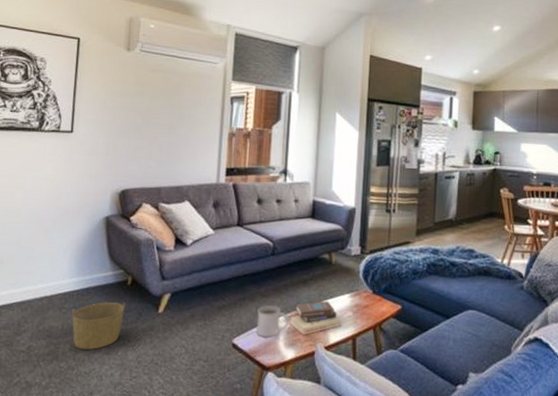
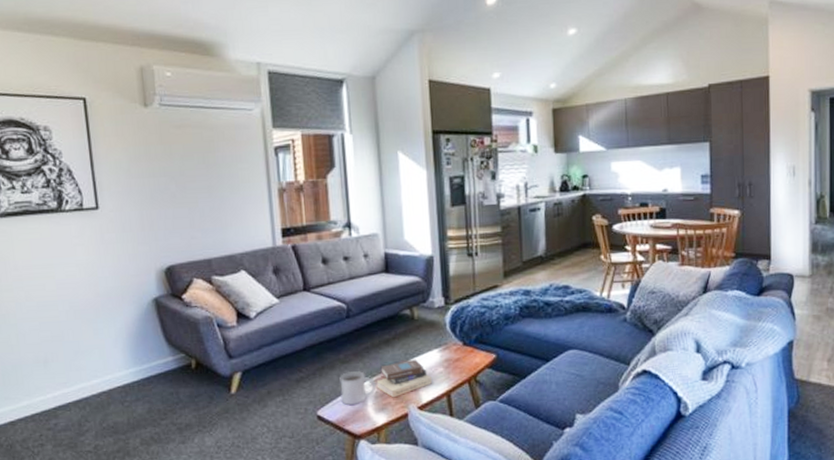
basket: present [72,302,126,351] -> none [136,387,194,443]

